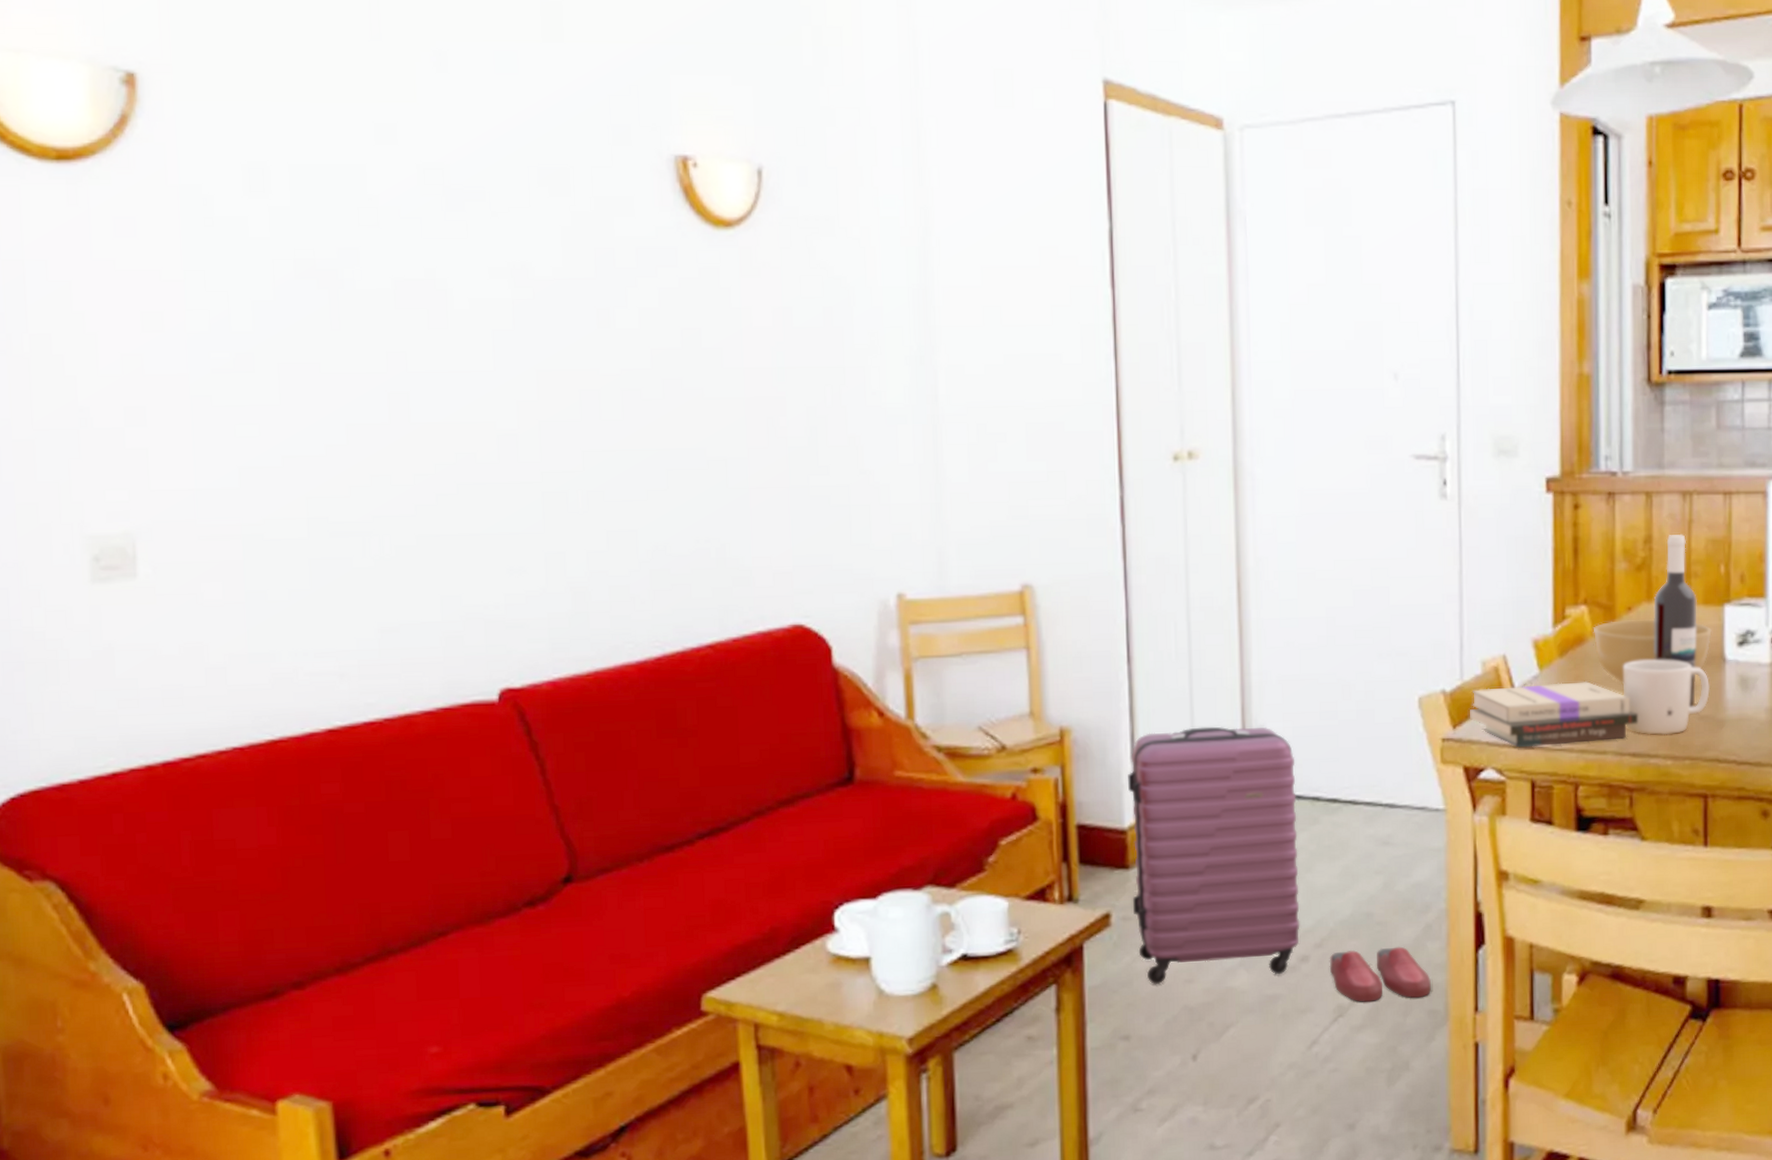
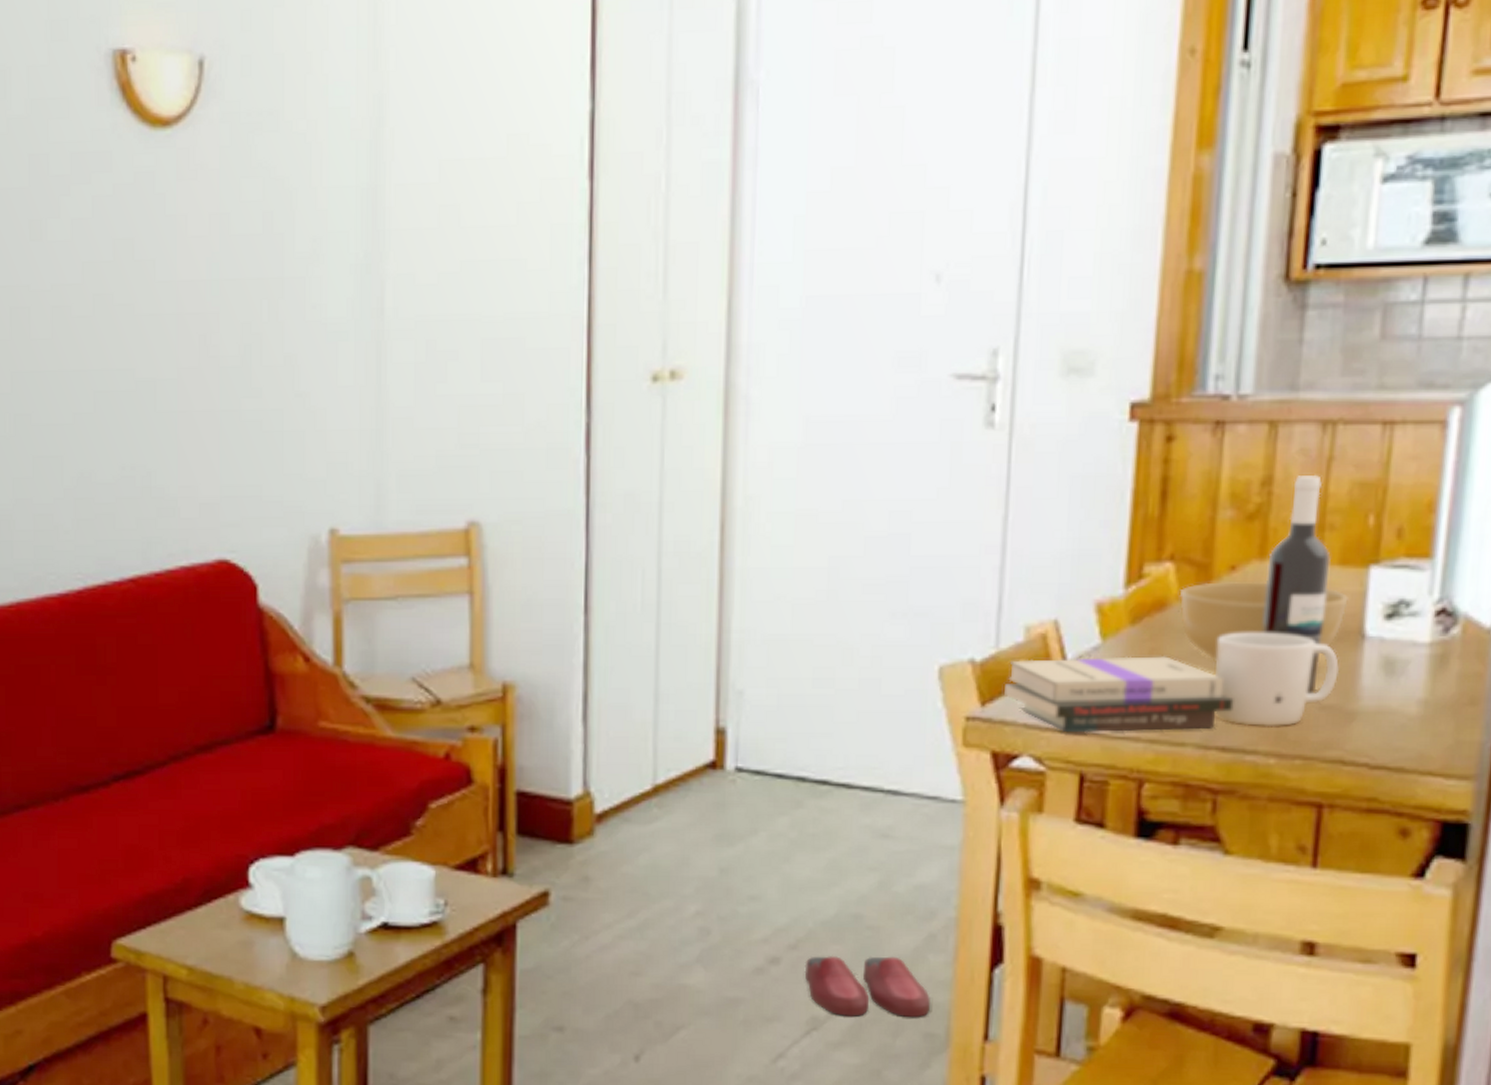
suitcase: present [1128,726,1300,985] -> none [574,689,781,975]

